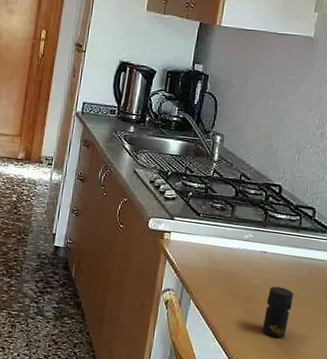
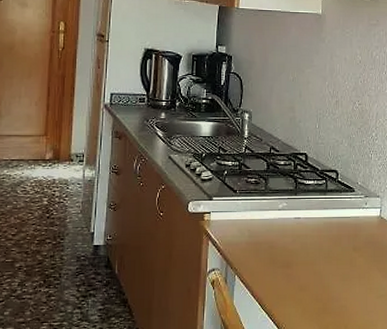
jar: present [262,286,294,338] -> none [302,248,328,296]

